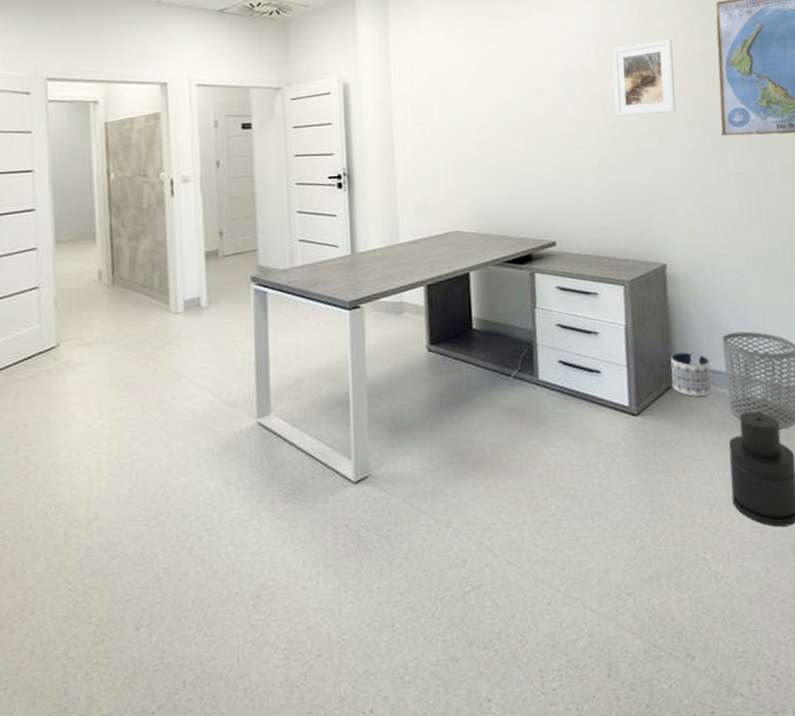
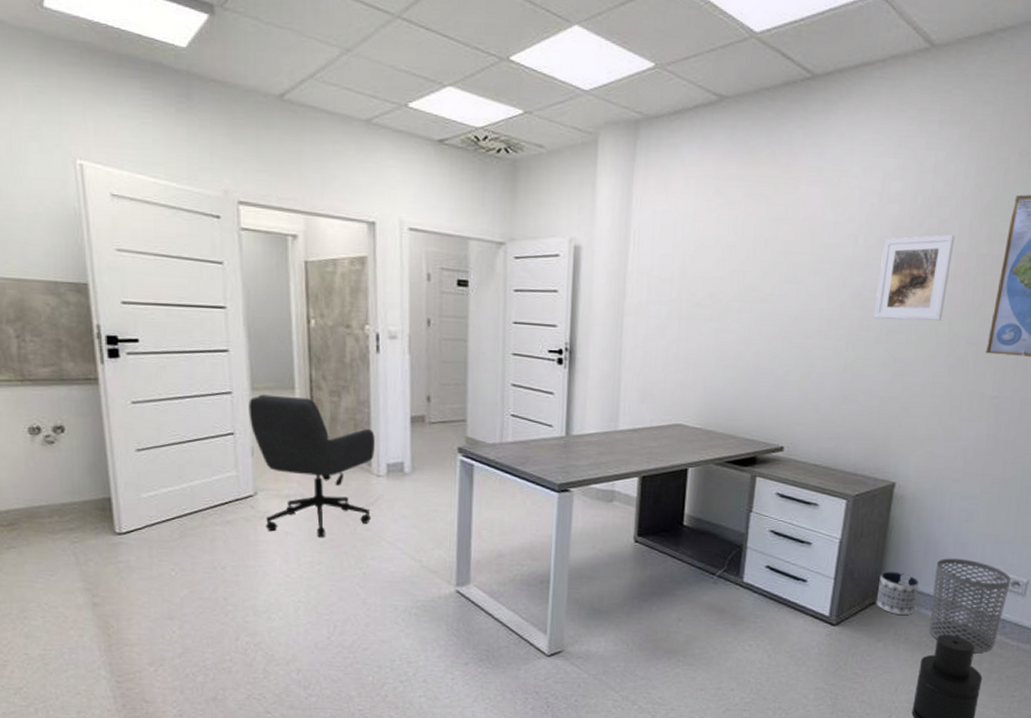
office chair: none [53,246,172,382] -> present [249,394,375,537]

